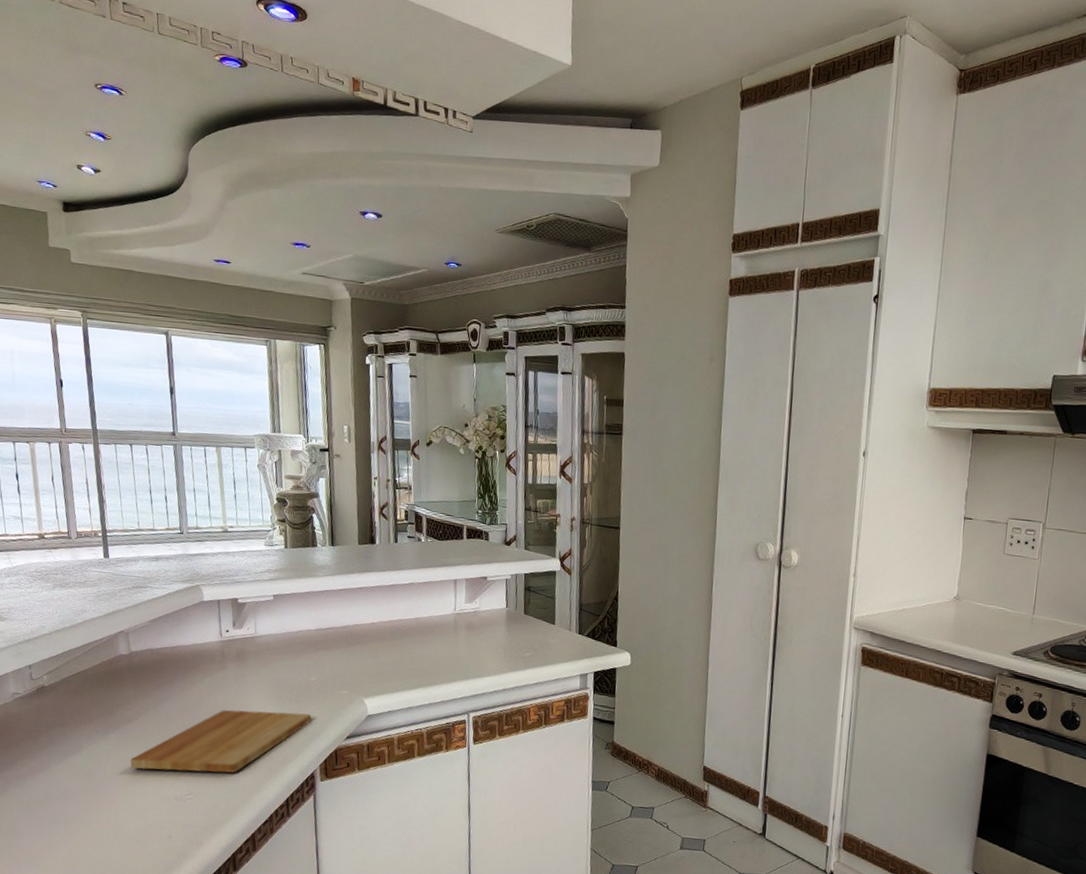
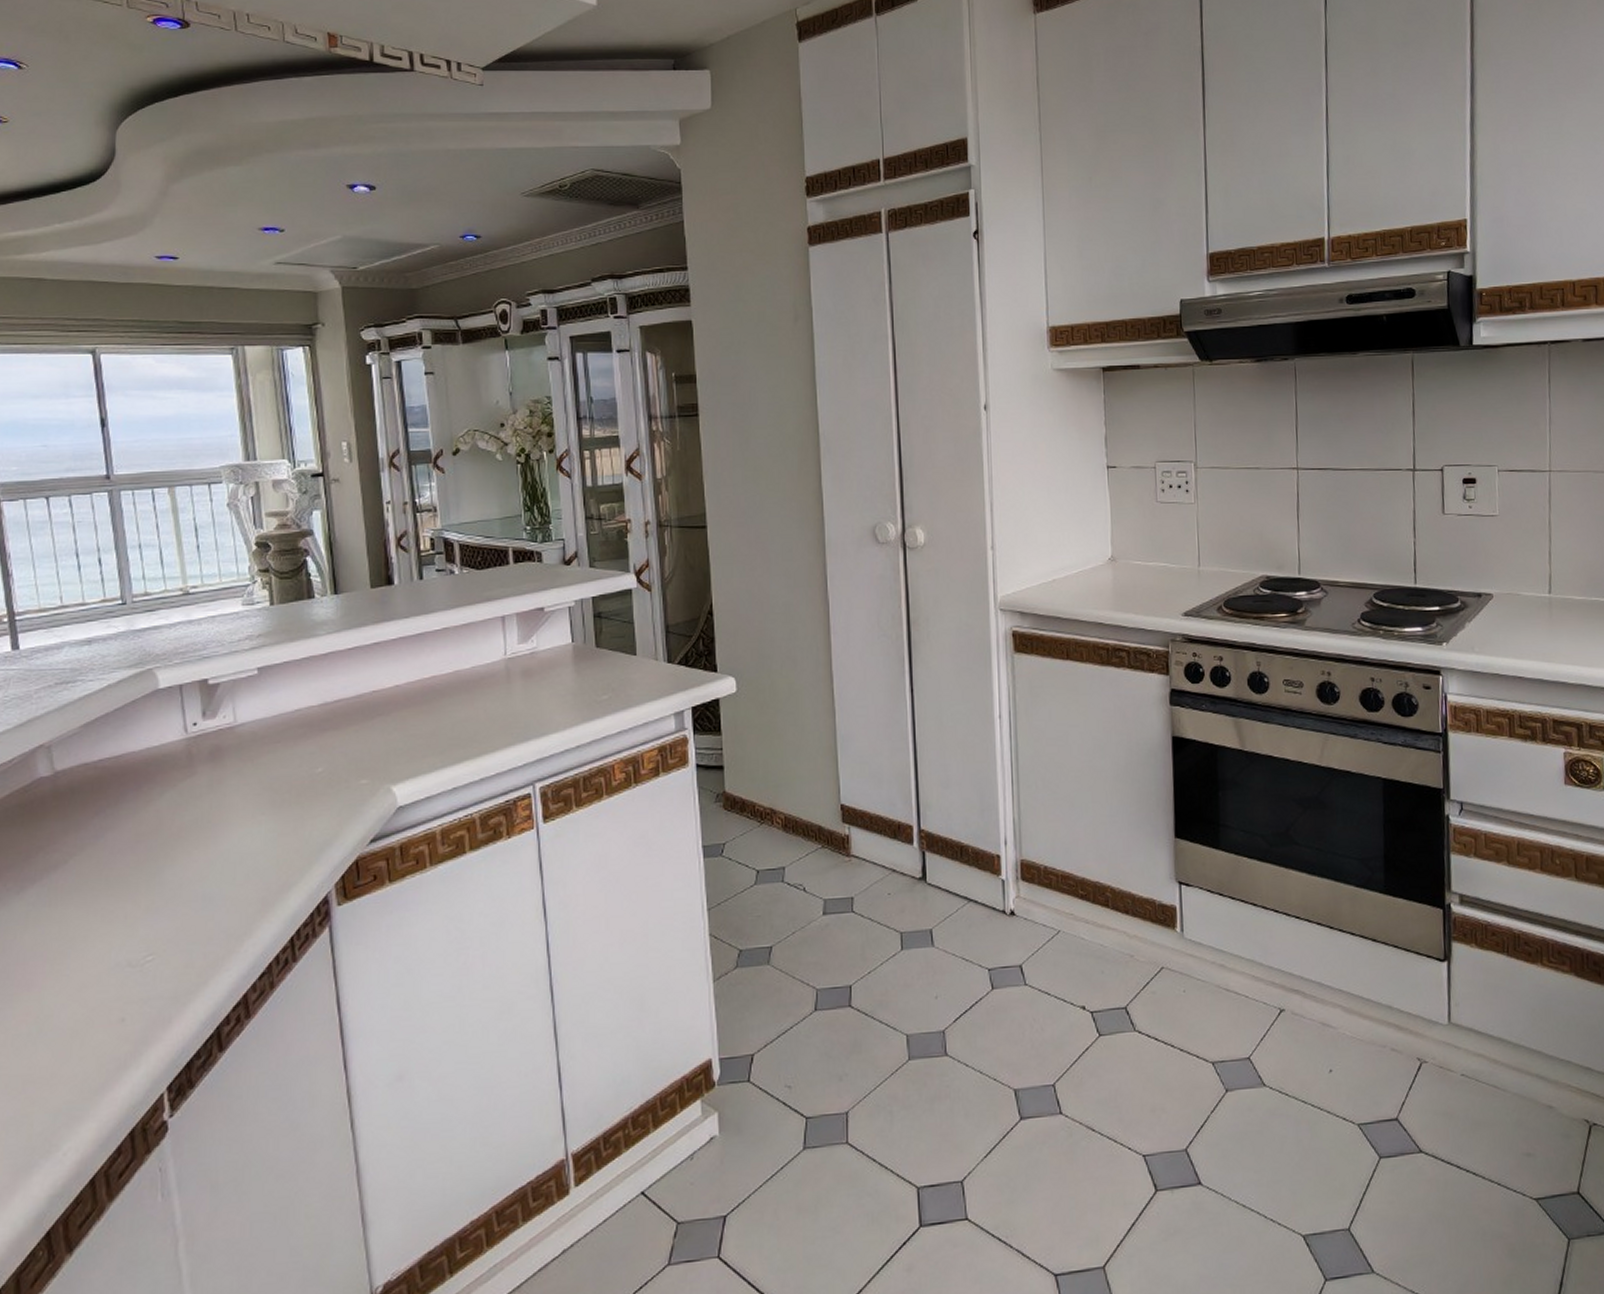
cutting board: present [130,709,312,773] -> none [59,818,320,933]

